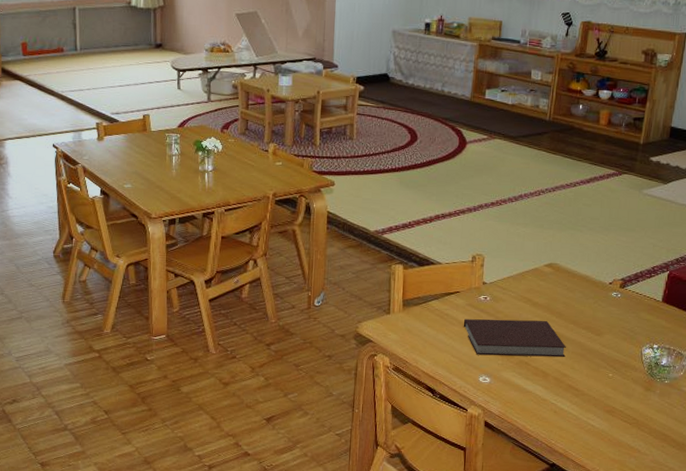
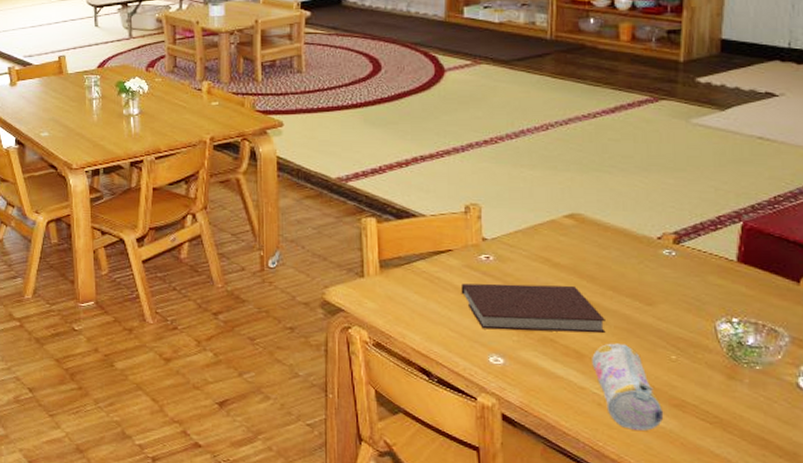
pencil case: none [553,365,599,431] -> present [592,343,664,431]

